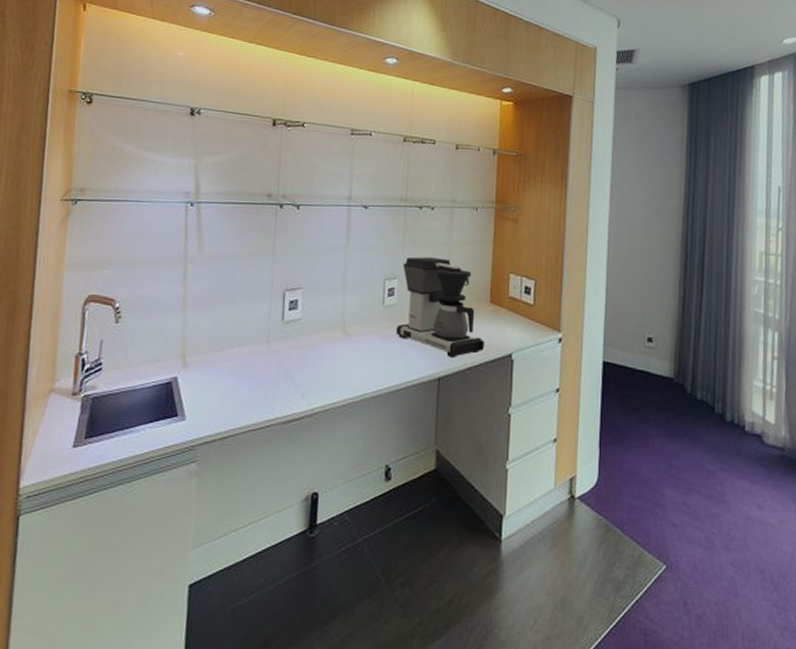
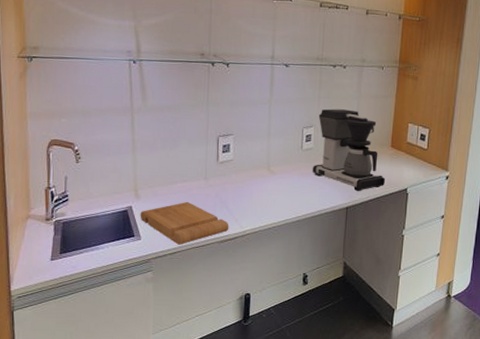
cutting board: none [186,370,294,427] -> present [140,201,229,245]

